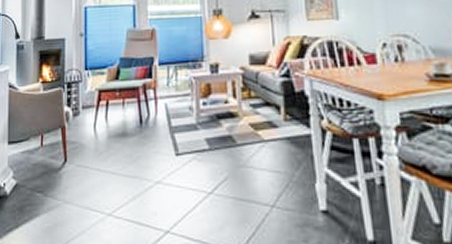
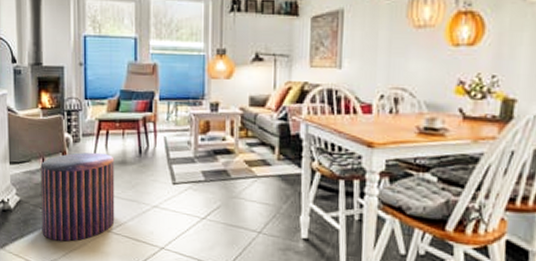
pouf: none [38,125,116,230] -> present [40,152,115,242]

